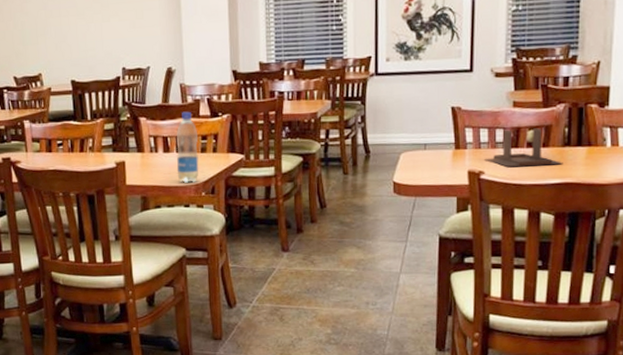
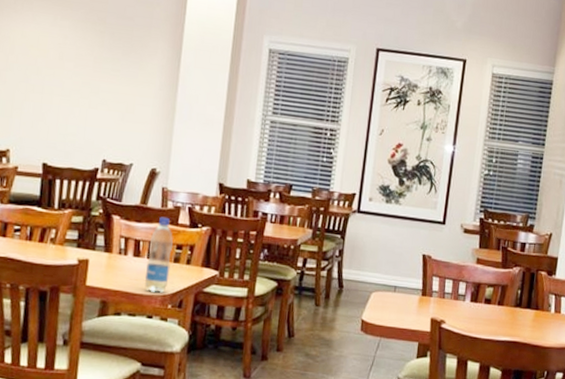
napkin holder: present [483,128,563,168] -> none [445,283,514,324]

